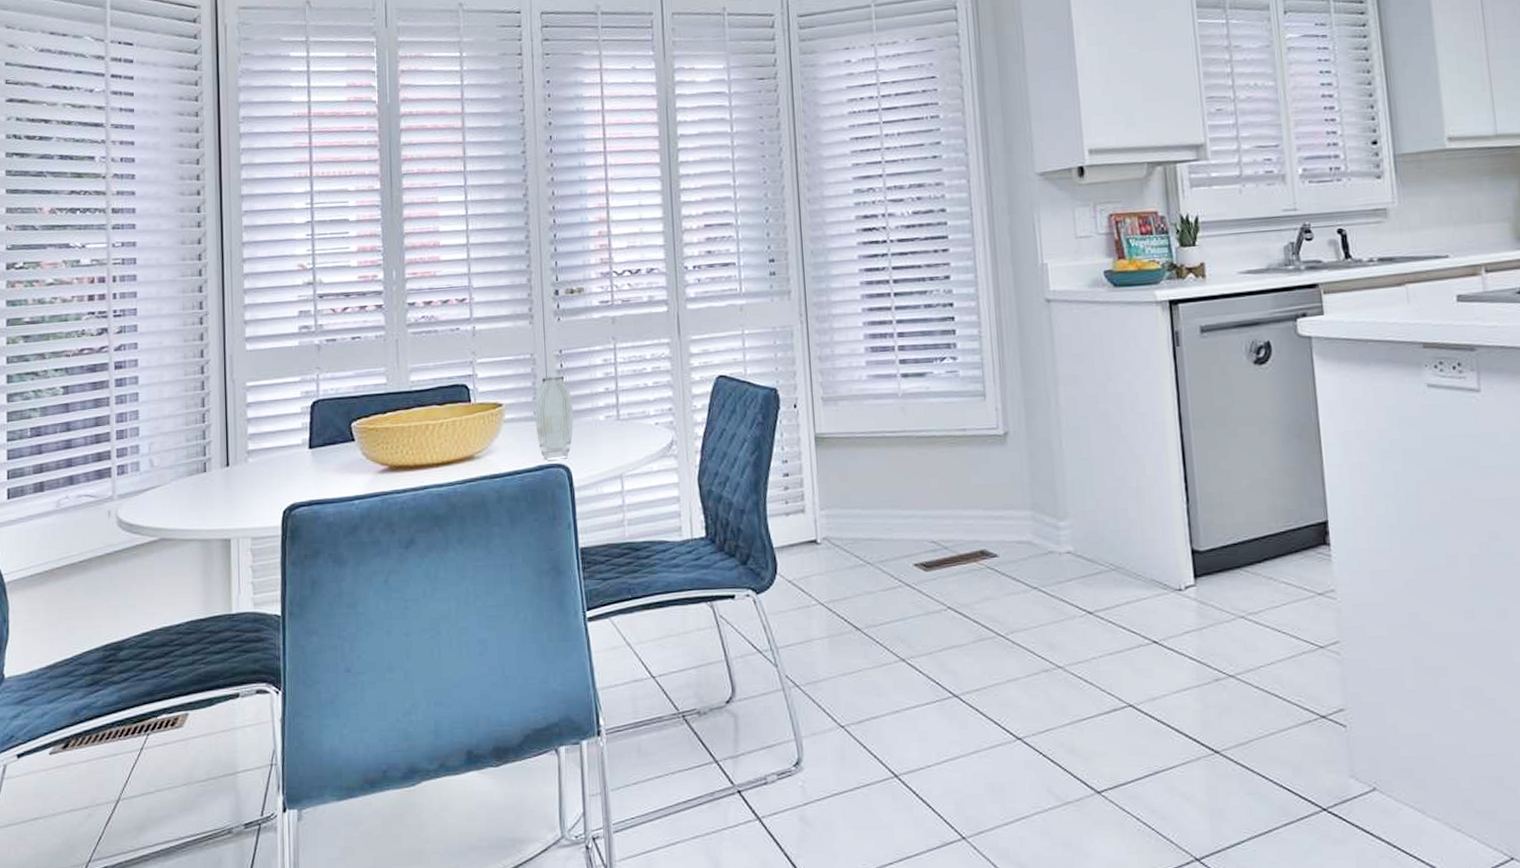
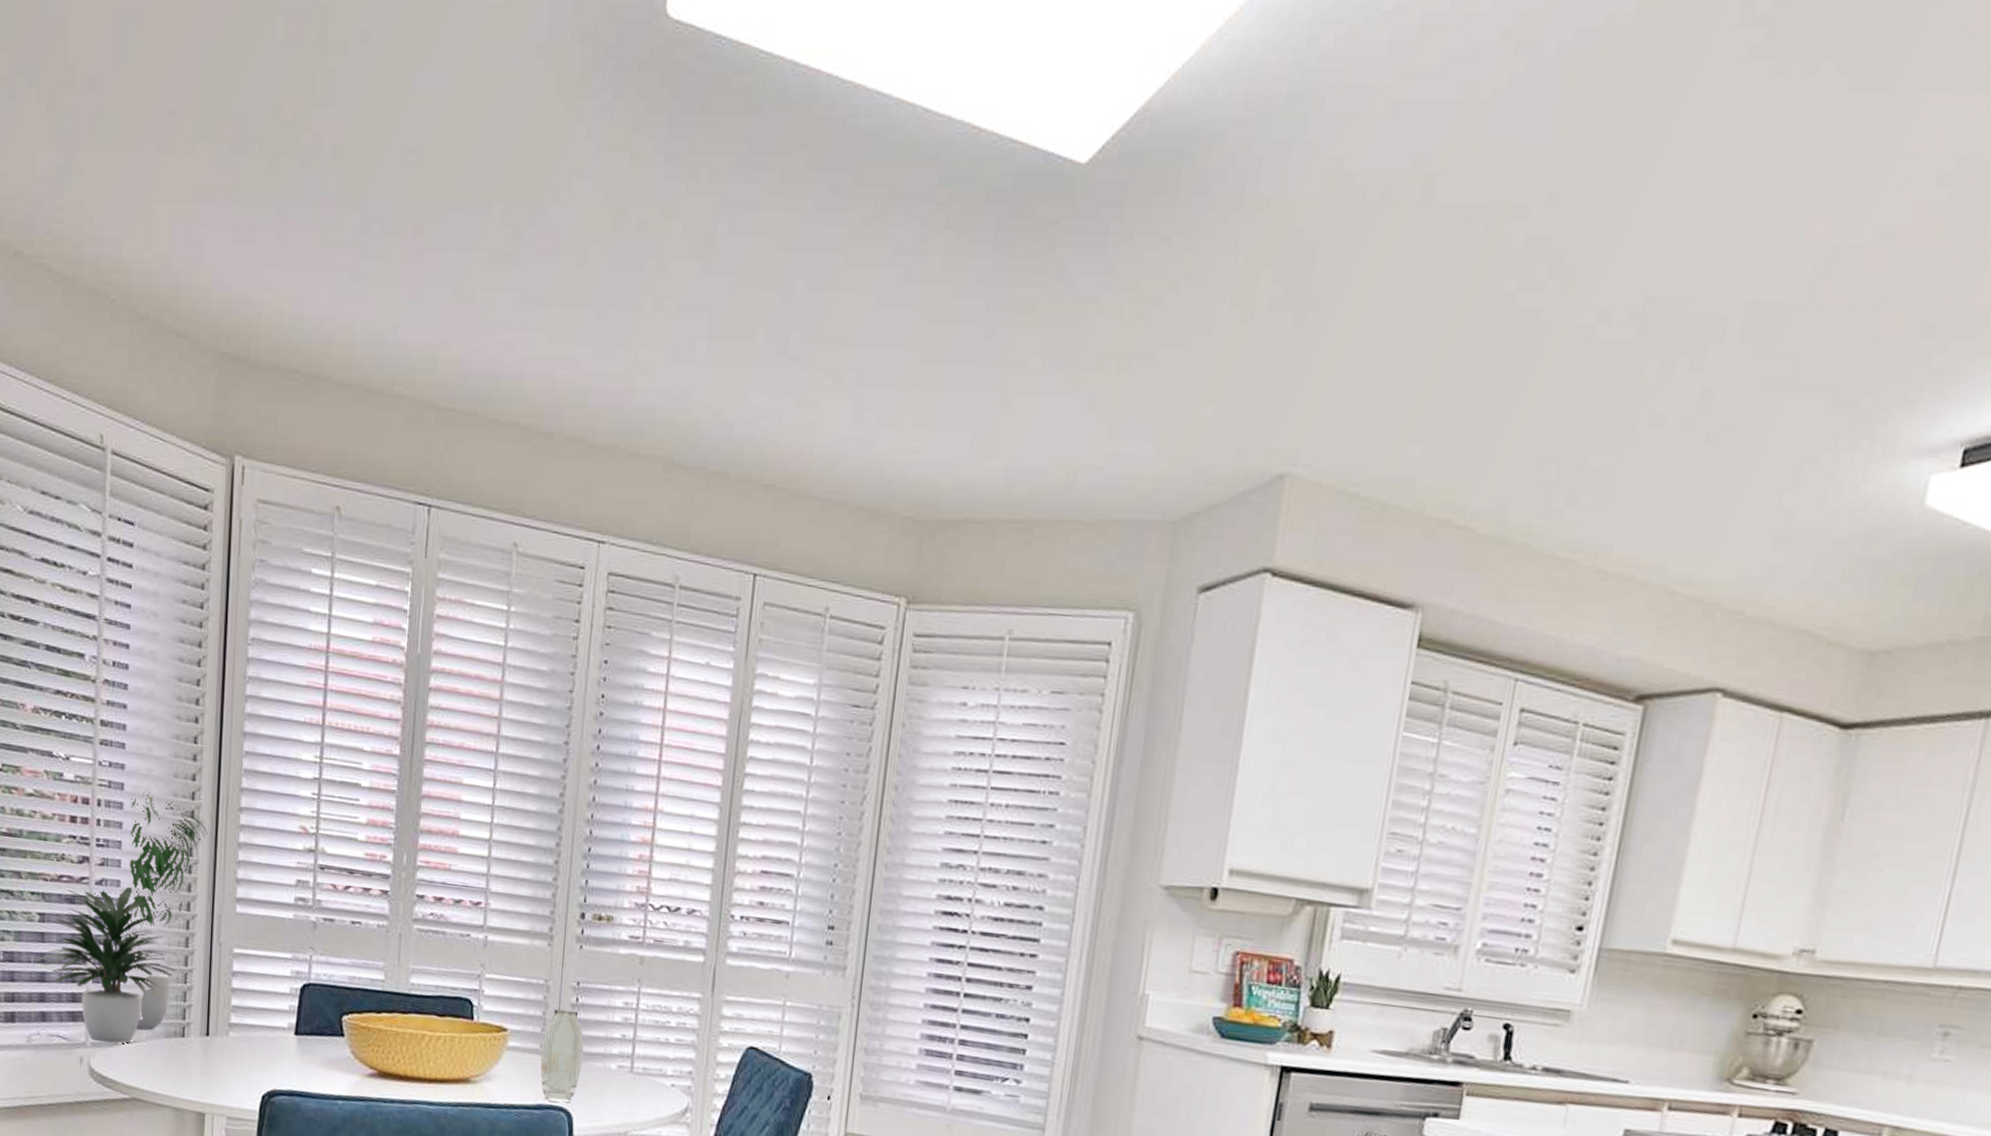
potted plant: none [60,261,215,493] -> present [34,791,208,1044]

